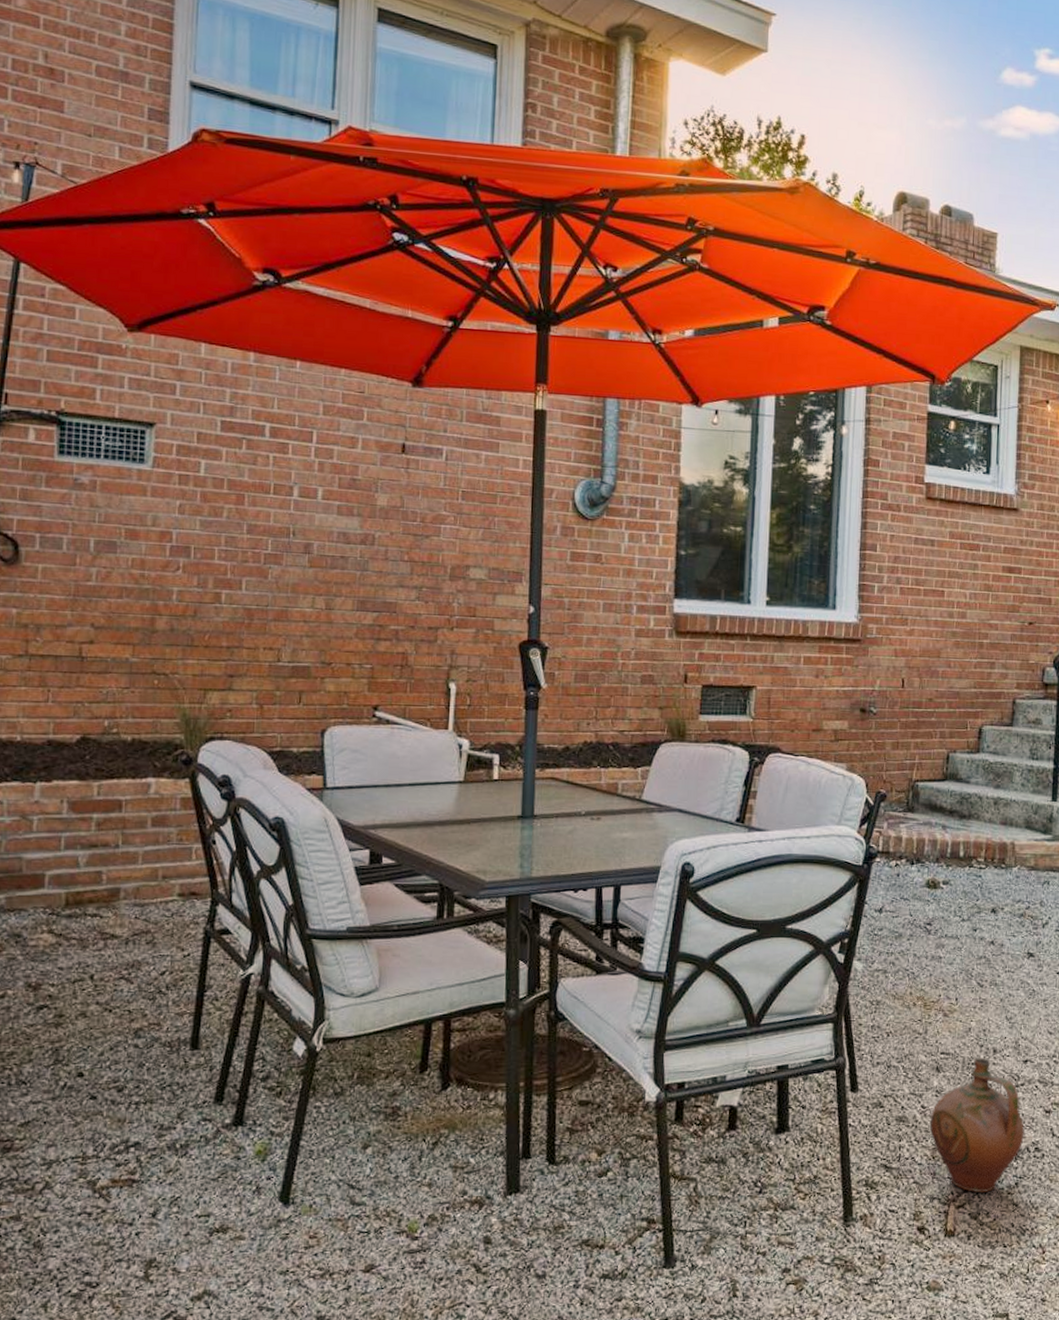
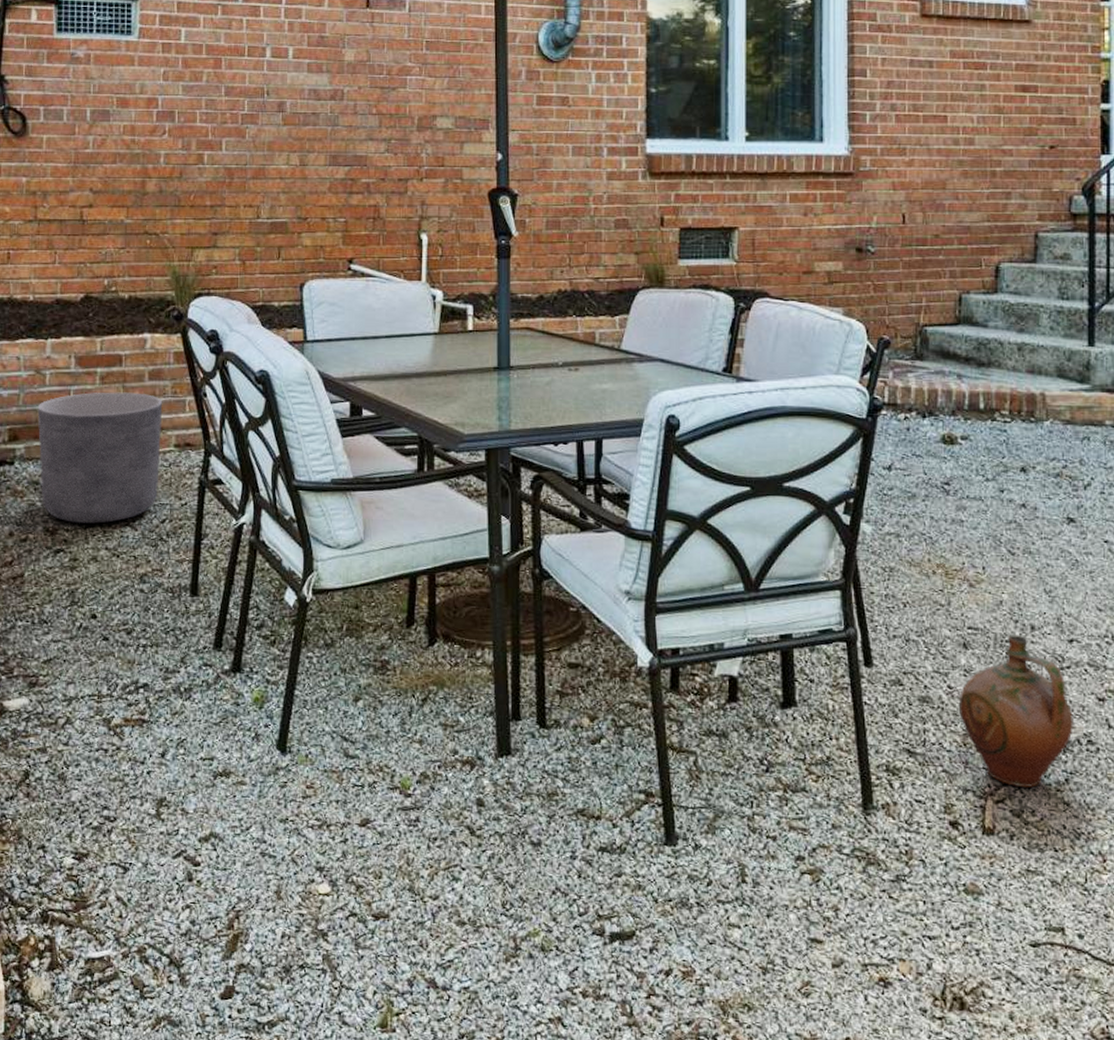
planter: none [21,839,167,978] -> present [37,392,163,524]

